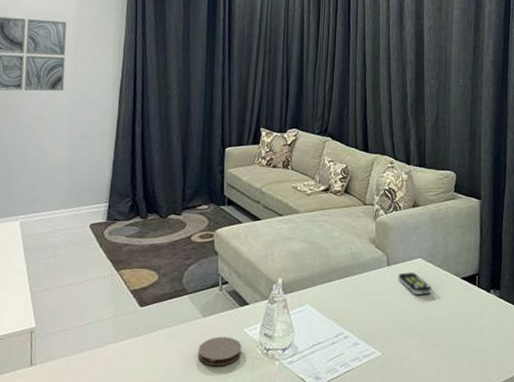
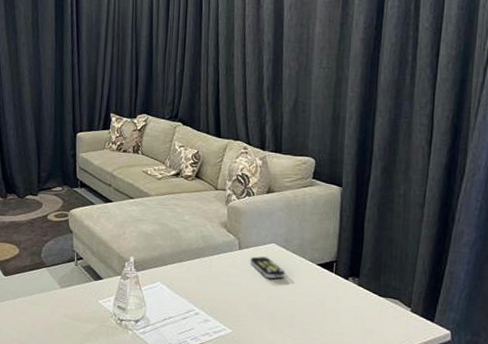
coaster: present [198,336,242,366] -> none [57,306,97,332]

